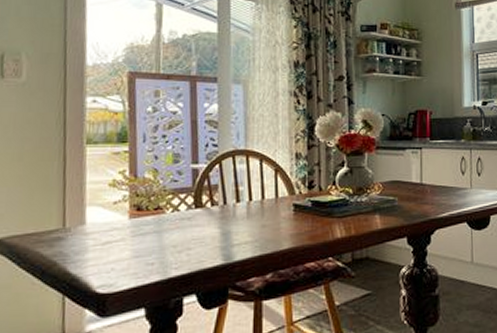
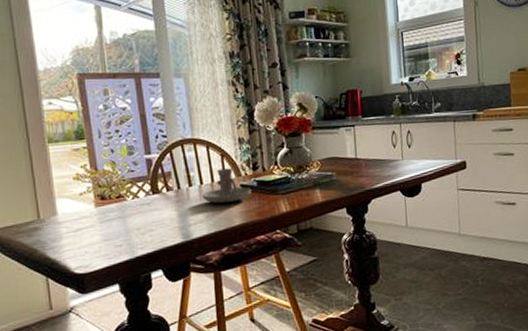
candle holder: none [249,185,304,223] -> present [202,168,251,203]

